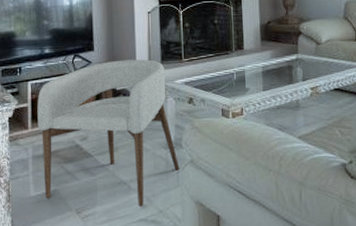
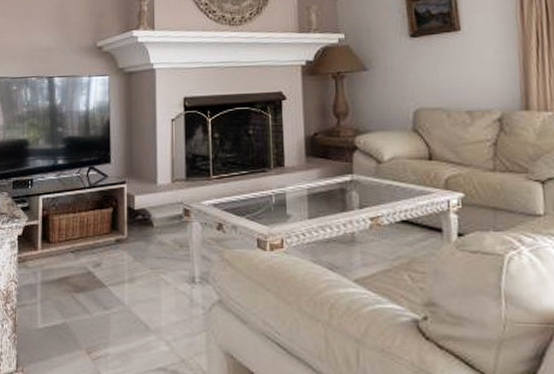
armchair: present [37,59,180,207] -> none [48,174,206,353]

